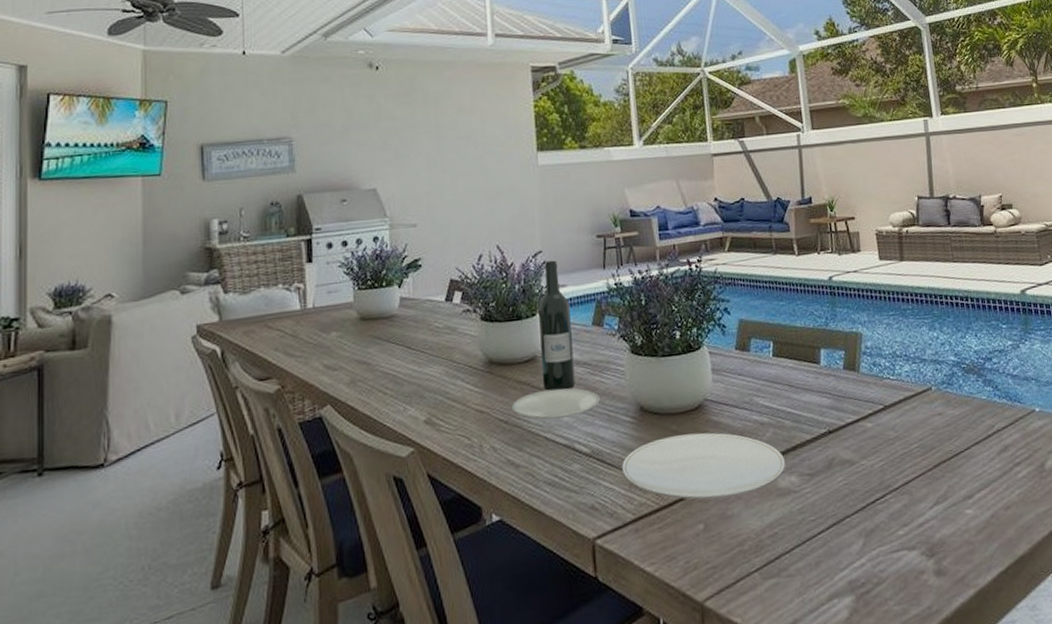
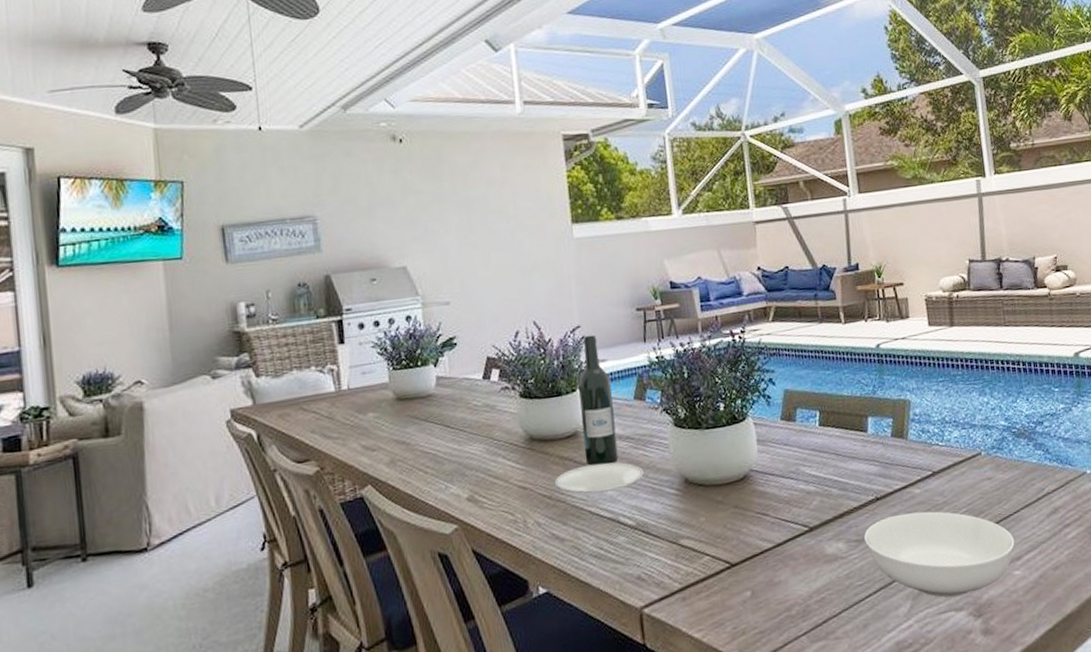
plate: present [622,432,786,500] -> none [667,502,833,568]
bowl: none [816,446,966,536] -> present [863,511,1015,598]

